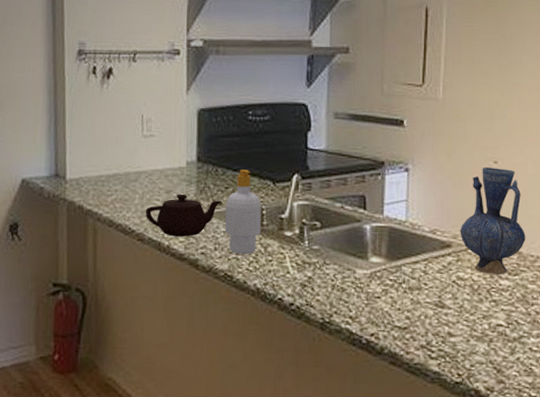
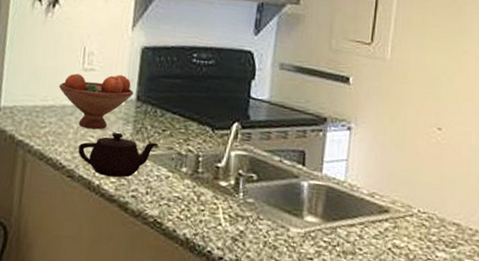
fruit bowl: none [121,138,193,193] -> present [59,73,133,130]
soap bottle: present [225,169,261,255] -> none [159,112,198,202]
vase: present [460,167,526,275] -> none [399,133,466,246]

